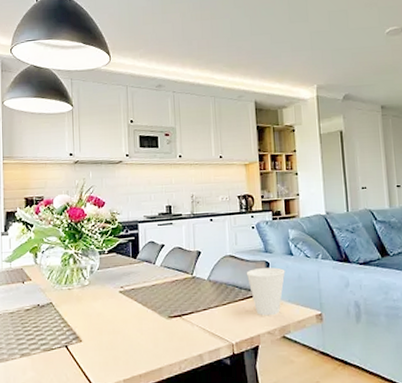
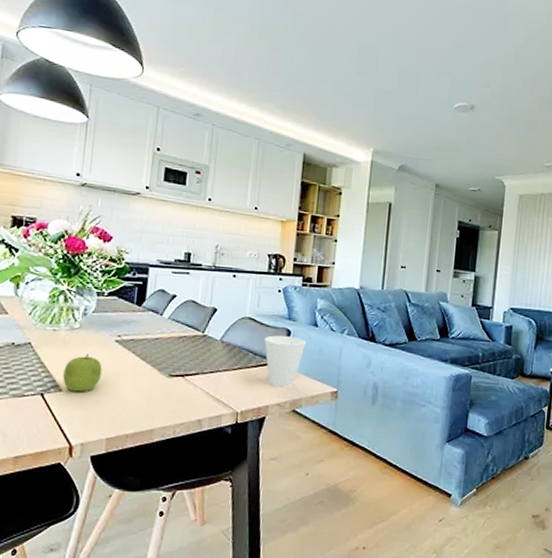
fruit: none [81,306,112,341] -> present [63,353,103,393]

